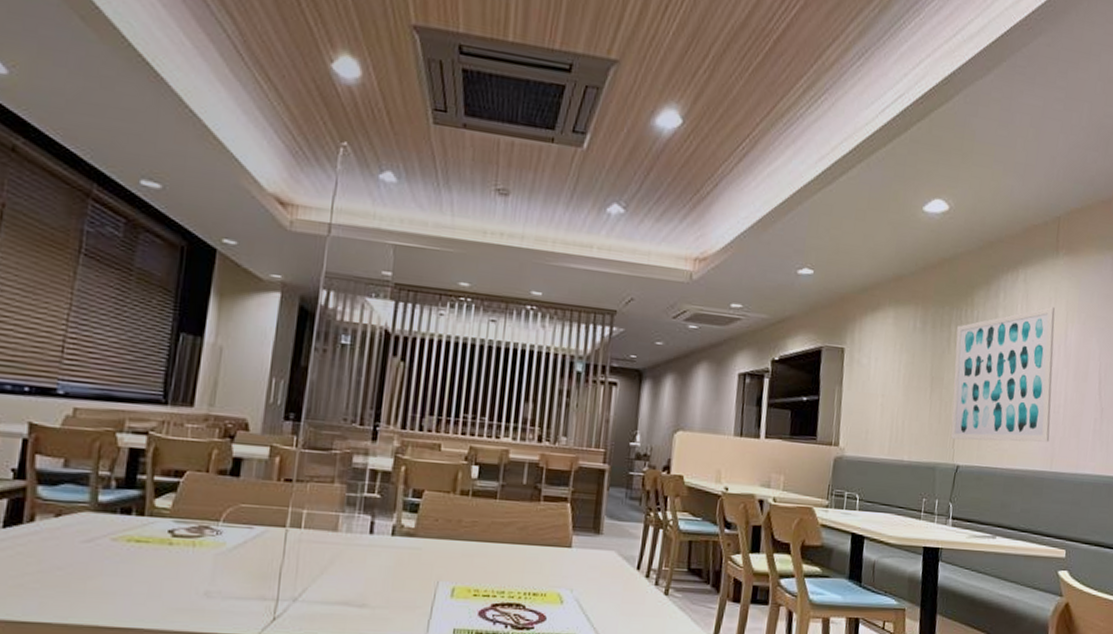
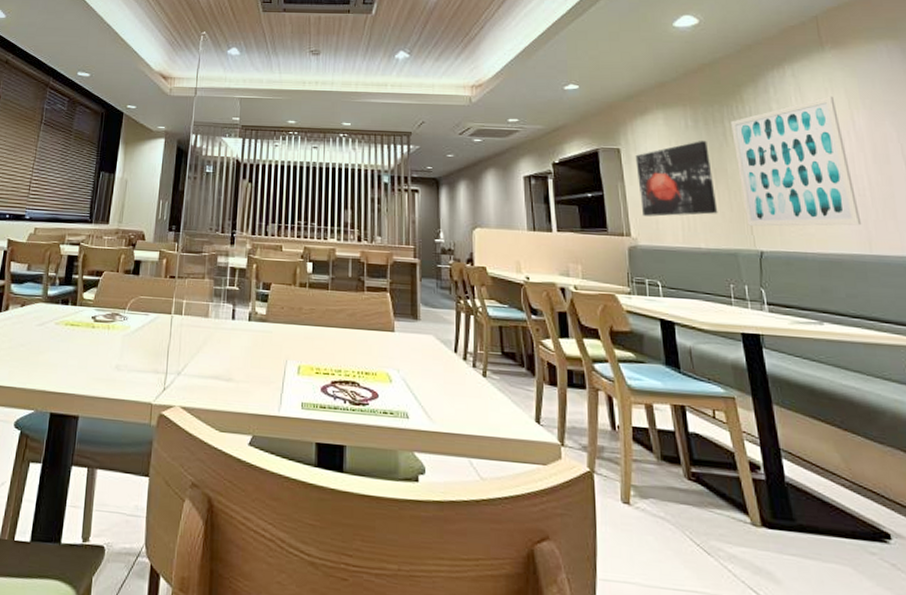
wall art: none [854,345,931,426] -> present [635,141,718,217]

